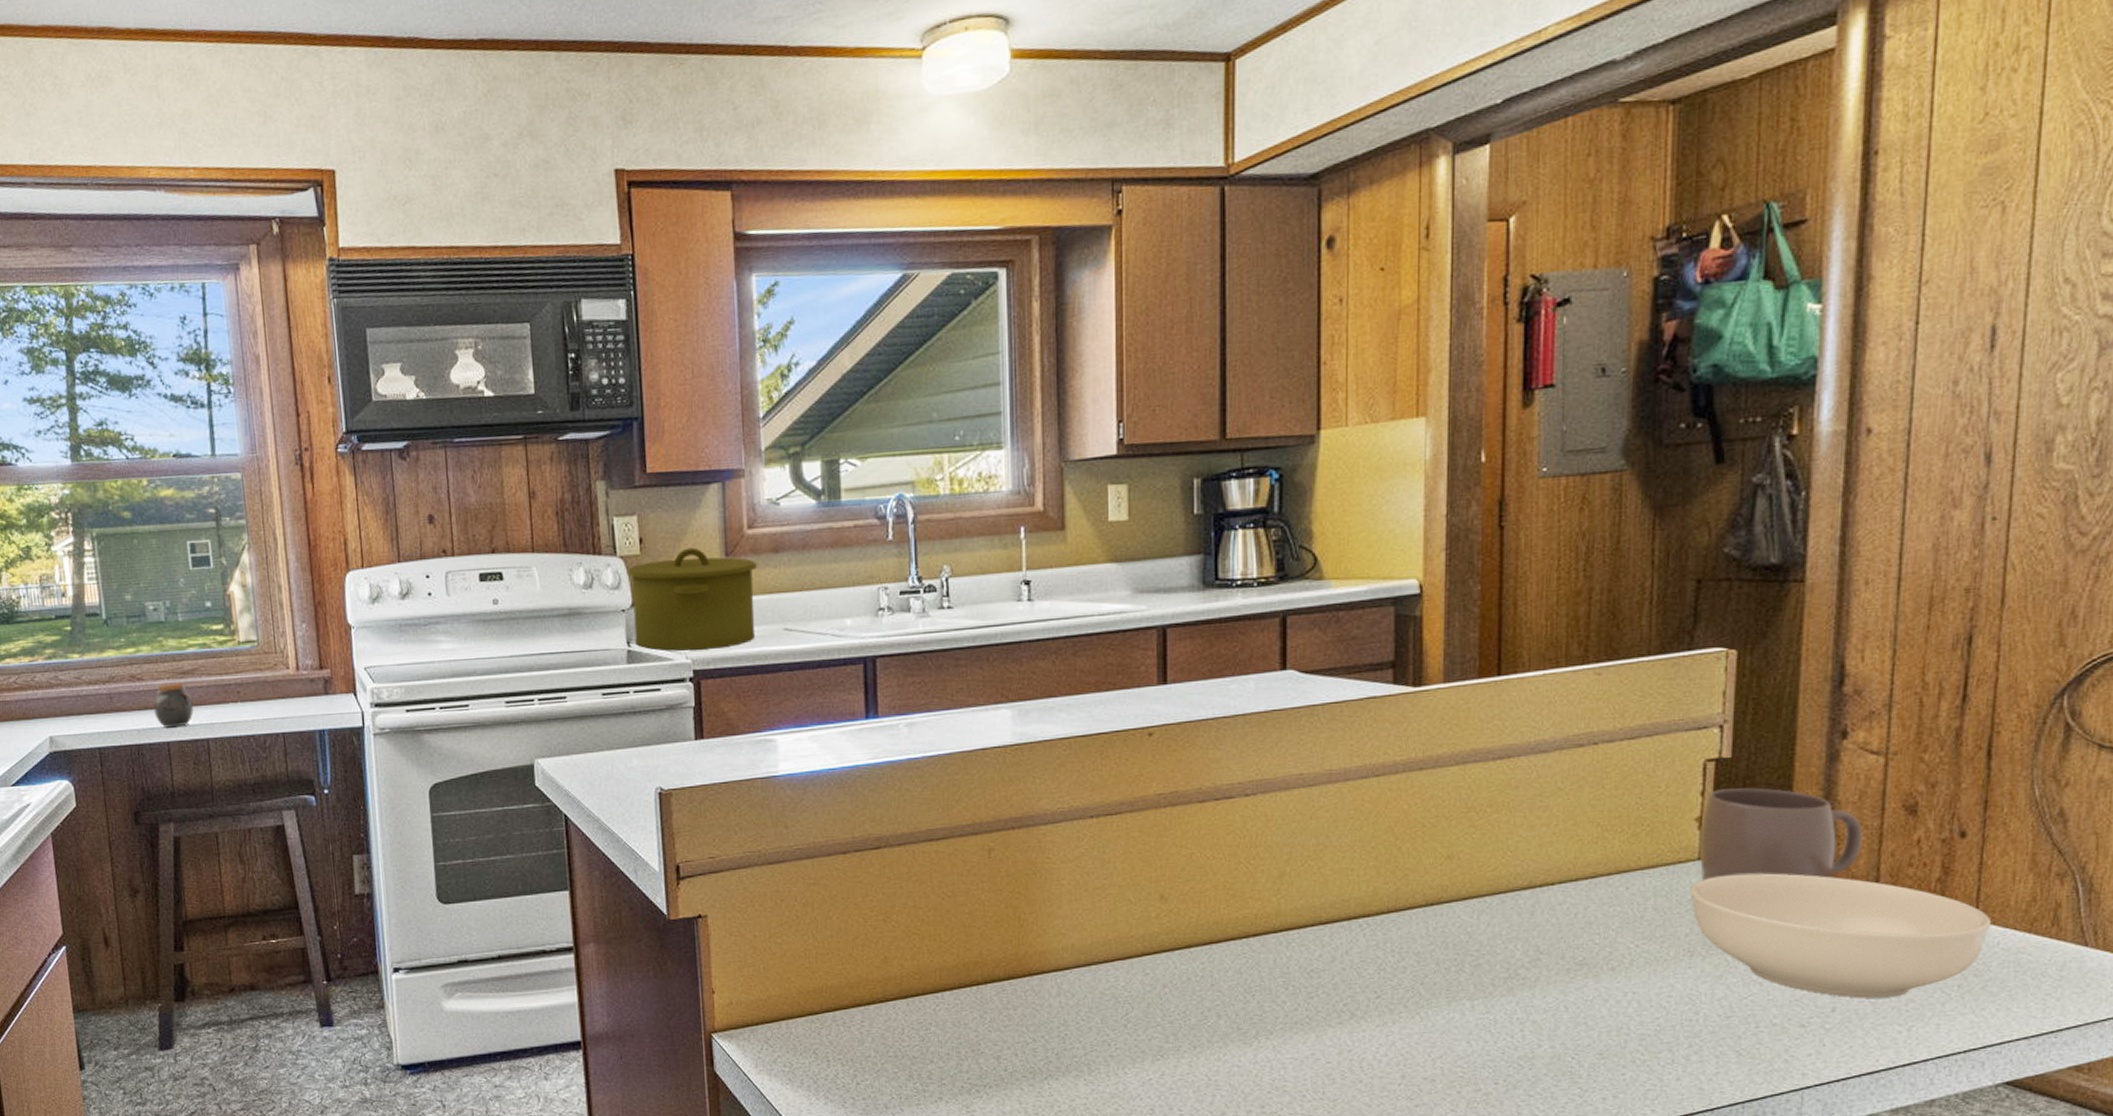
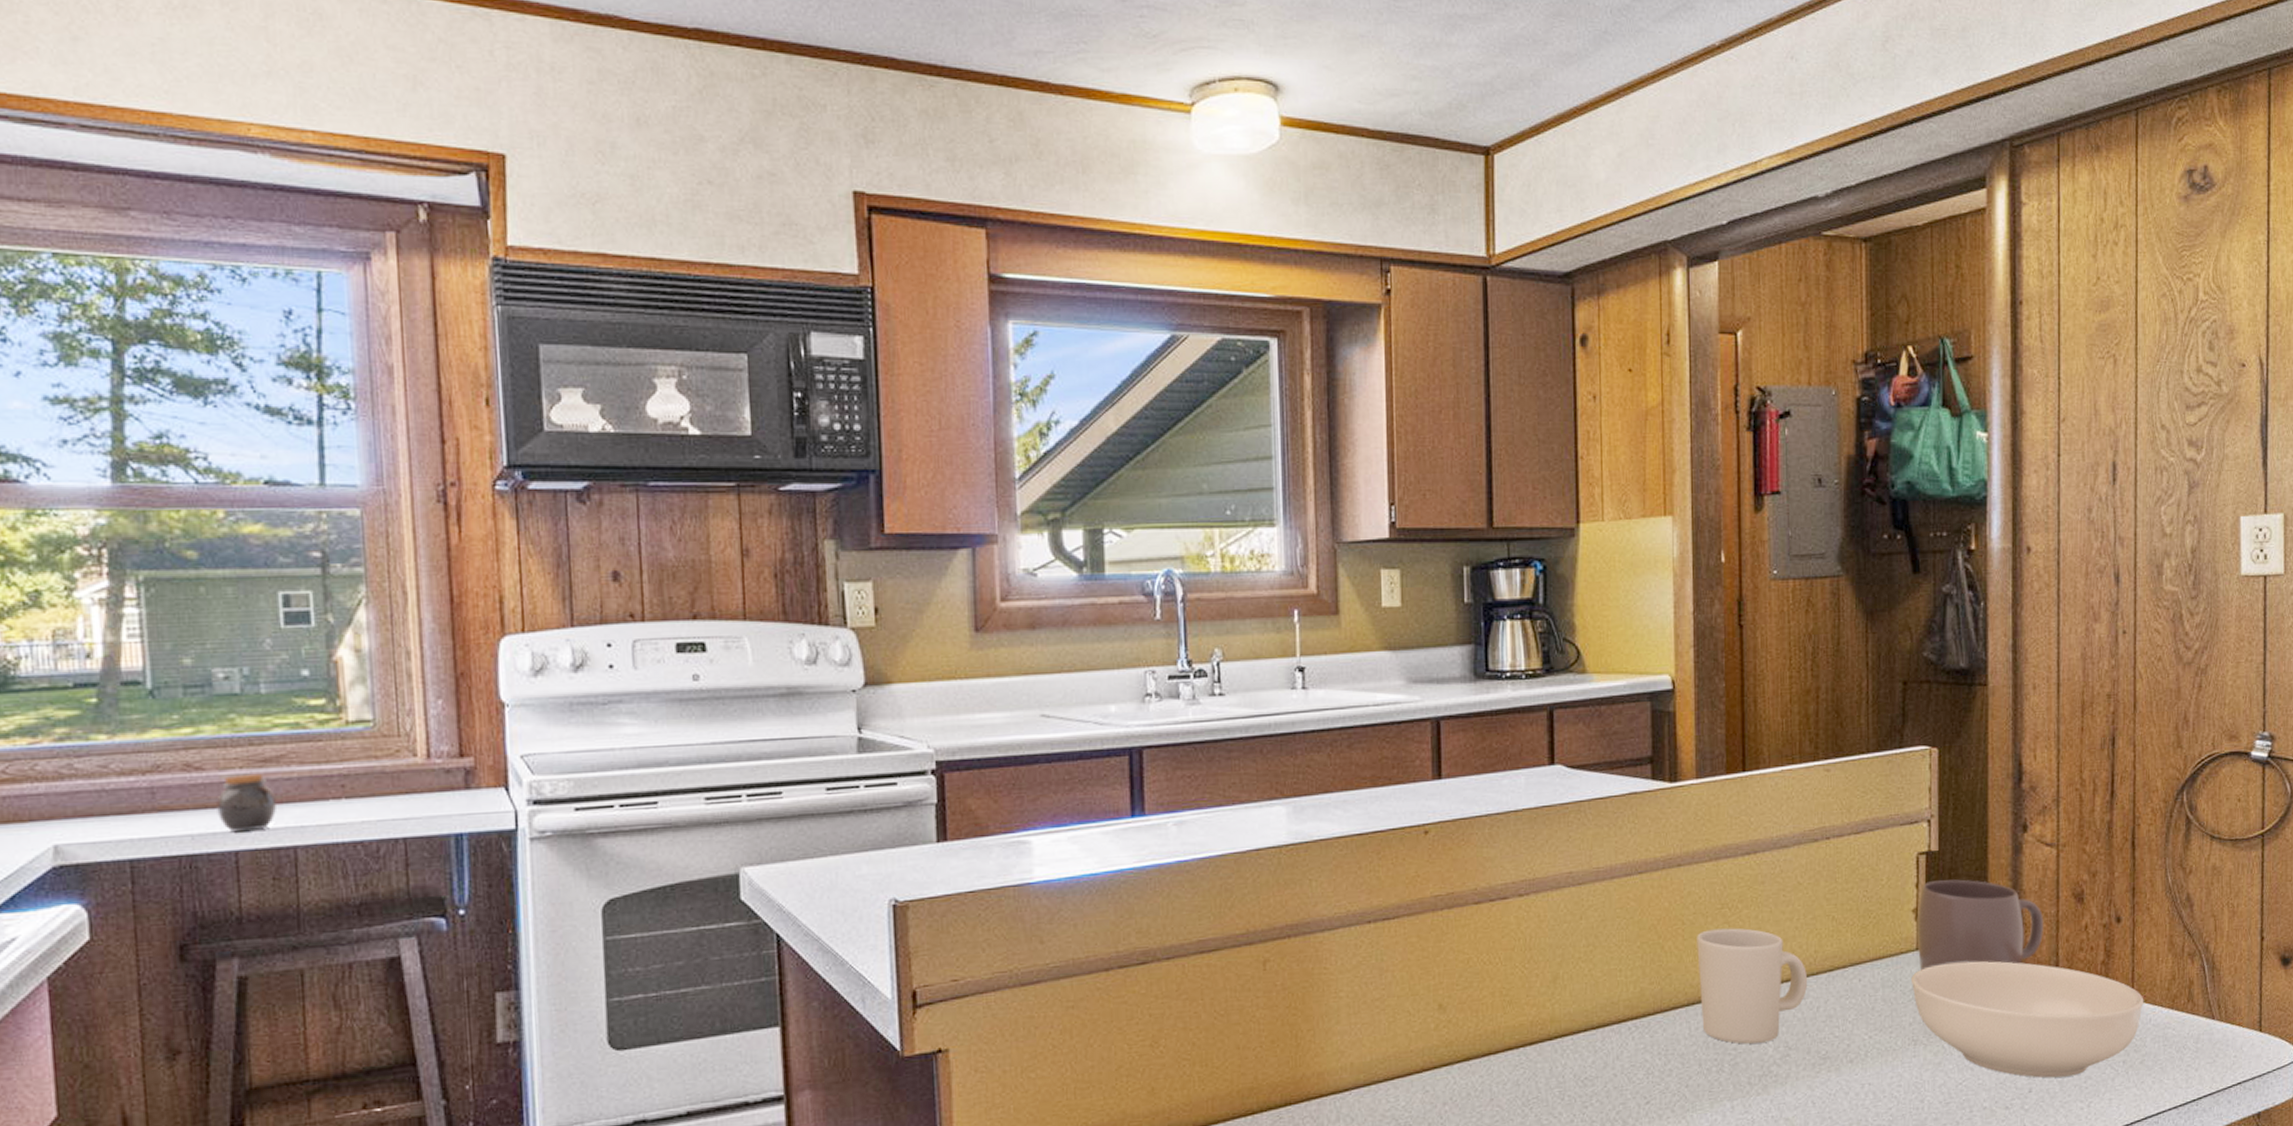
cooking pot: present [627,547,758,651] -> none [859,620,1012,739]
mug: none [1438,831,1565,946] -> present [1697,927,1808,1044]

